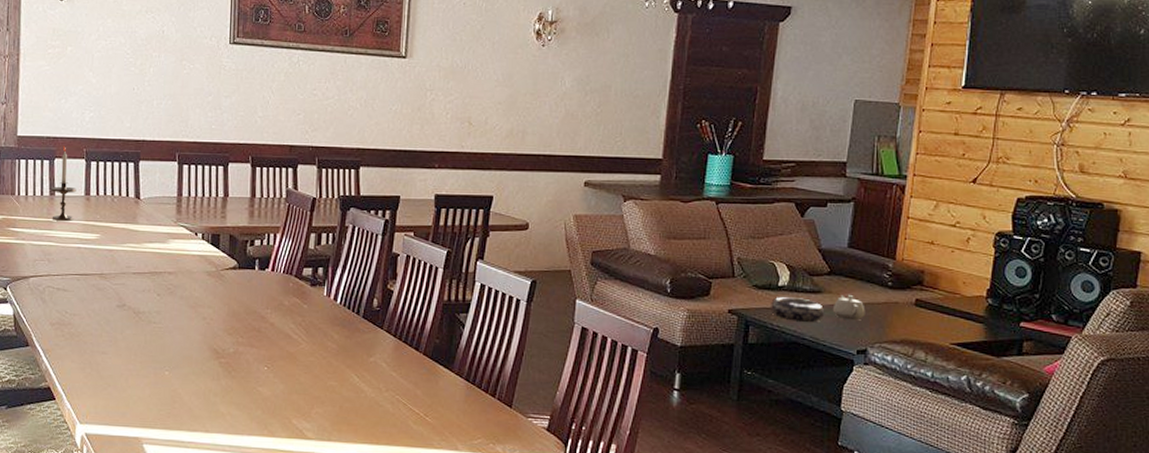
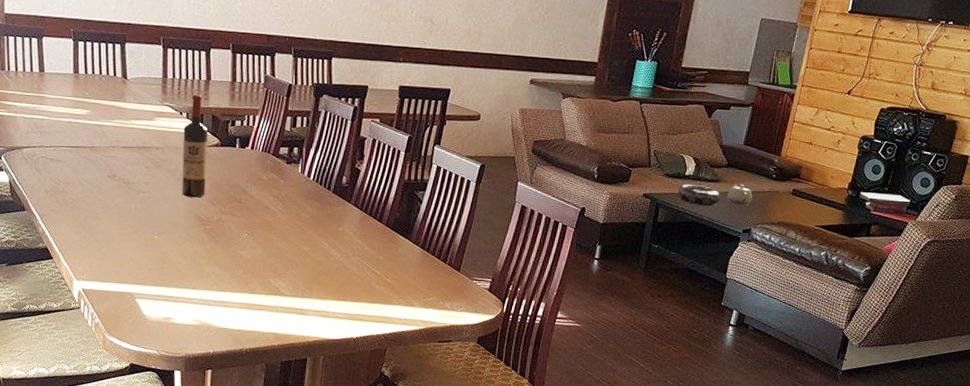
candlestick: present [50,145,76,221] -> none [40,24,65,97]
wine bottle: none [196,213,225,327] -> present [182,94,208,198]
books: none [1003,300,1070,328] -> present [860,192,910,215]

